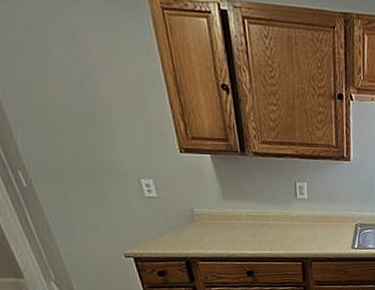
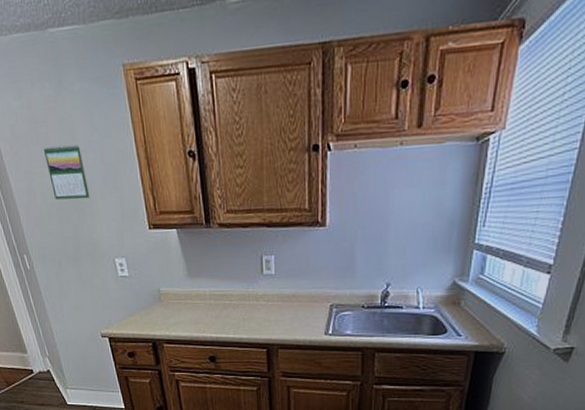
calendar: none [44,58,109,118] -> present [43,144,90,200]

